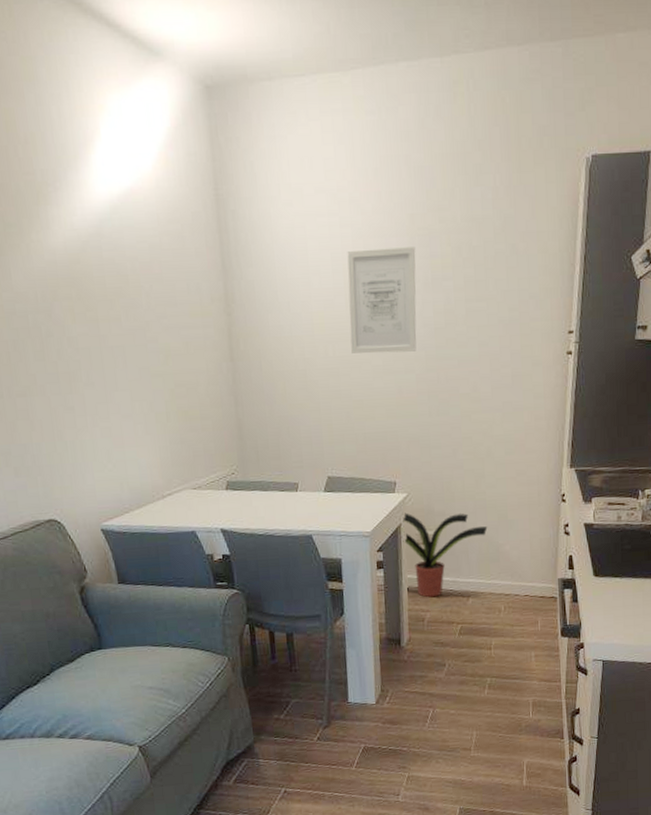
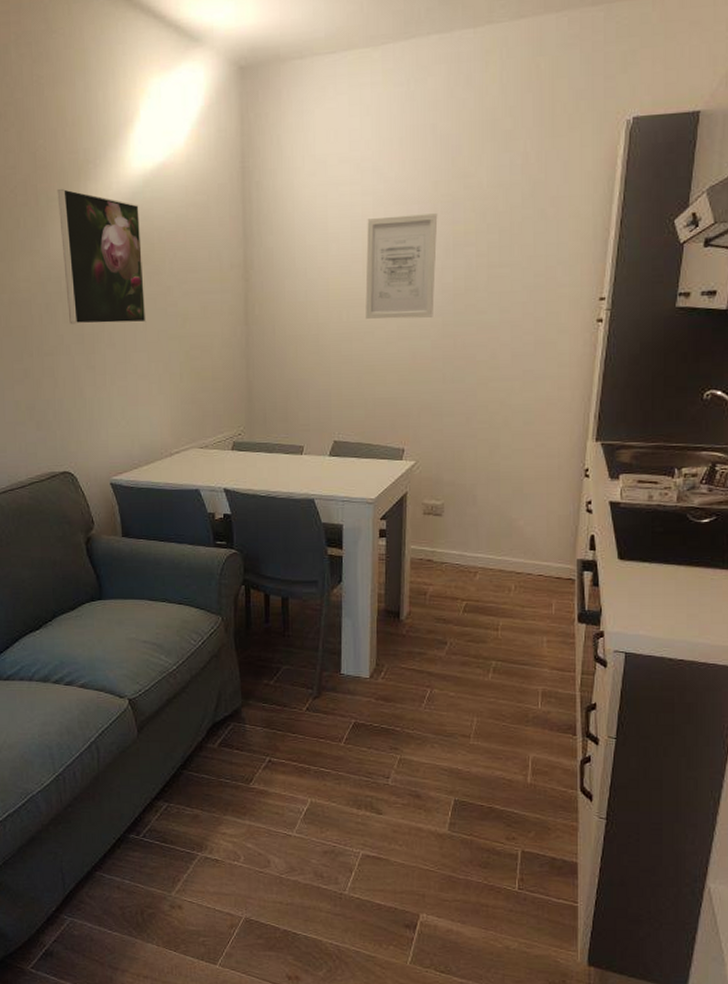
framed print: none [14,213,126,363] -> present [57,188,146,325]
potted plant: present [402,512,488,598] -> none [408,481,501,571]

